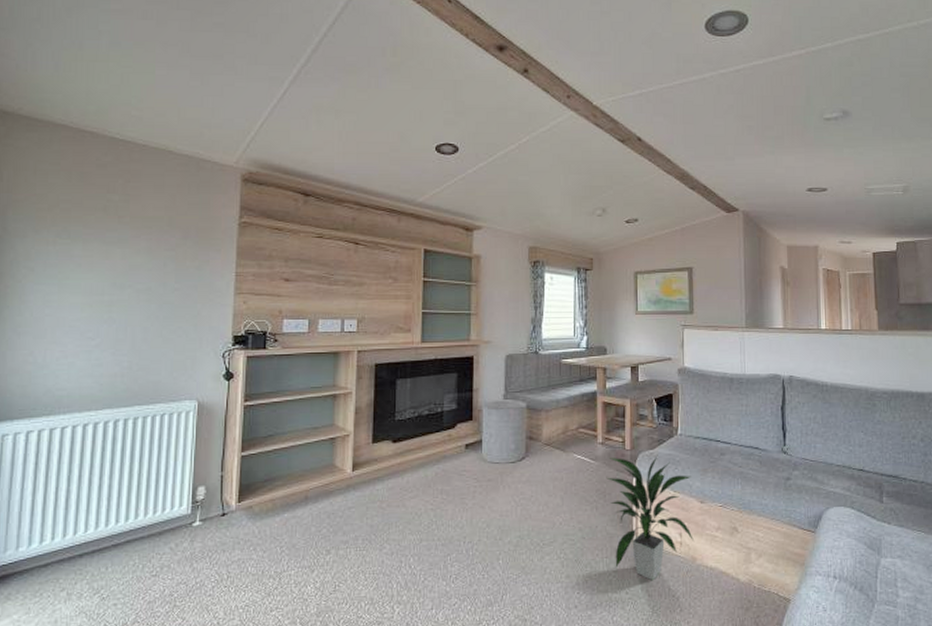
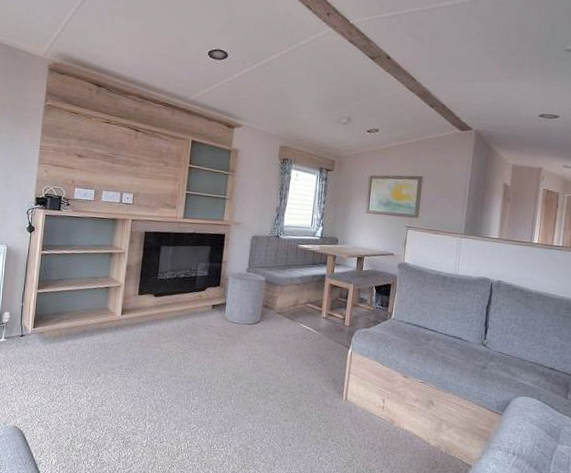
indoor plant: present [606,455,694,581] -> none [325,331,399,434]

